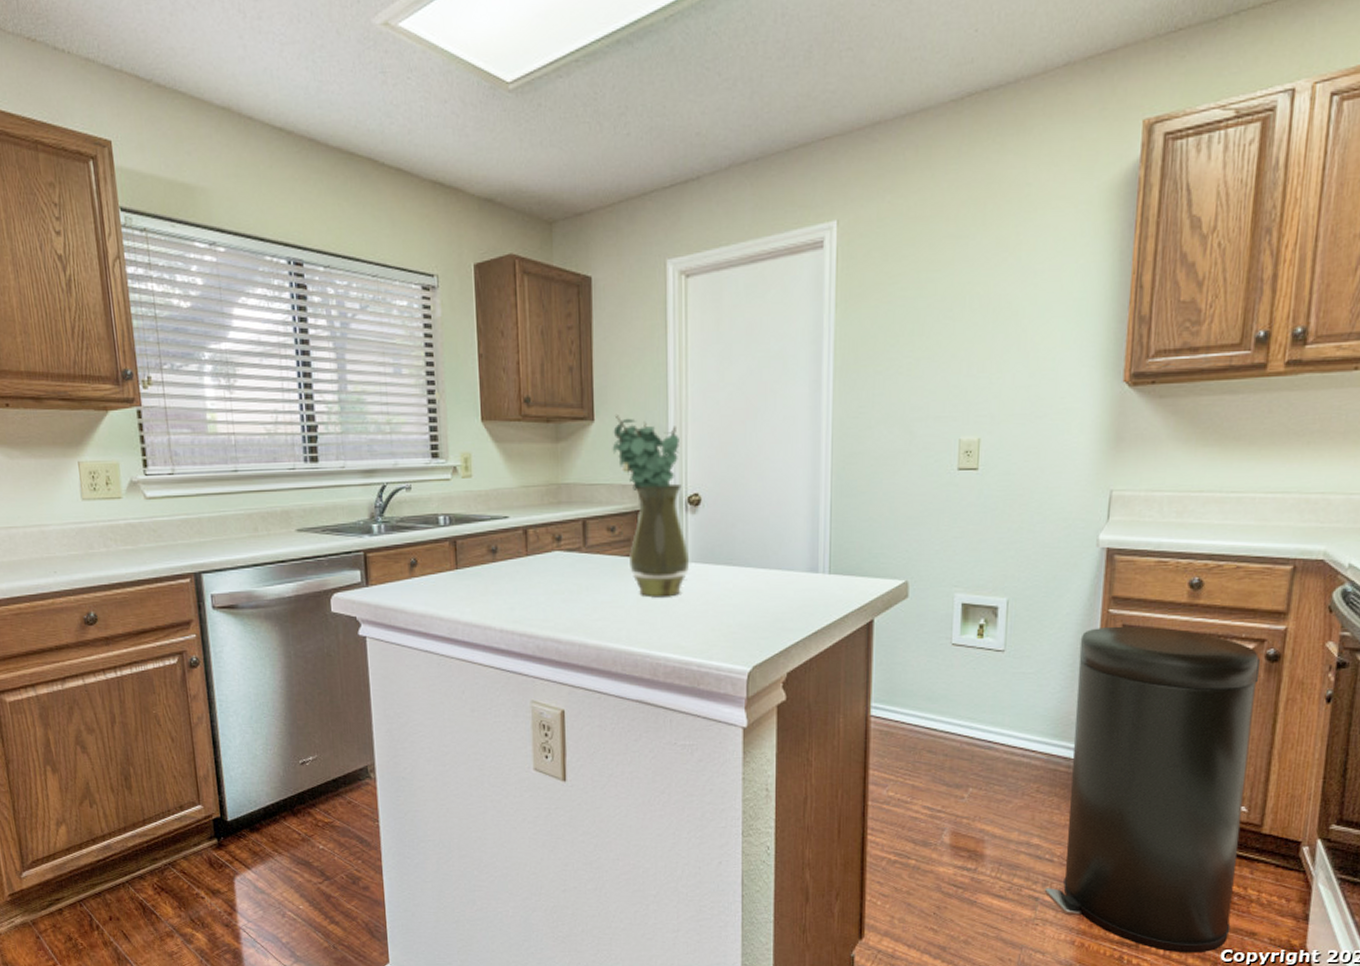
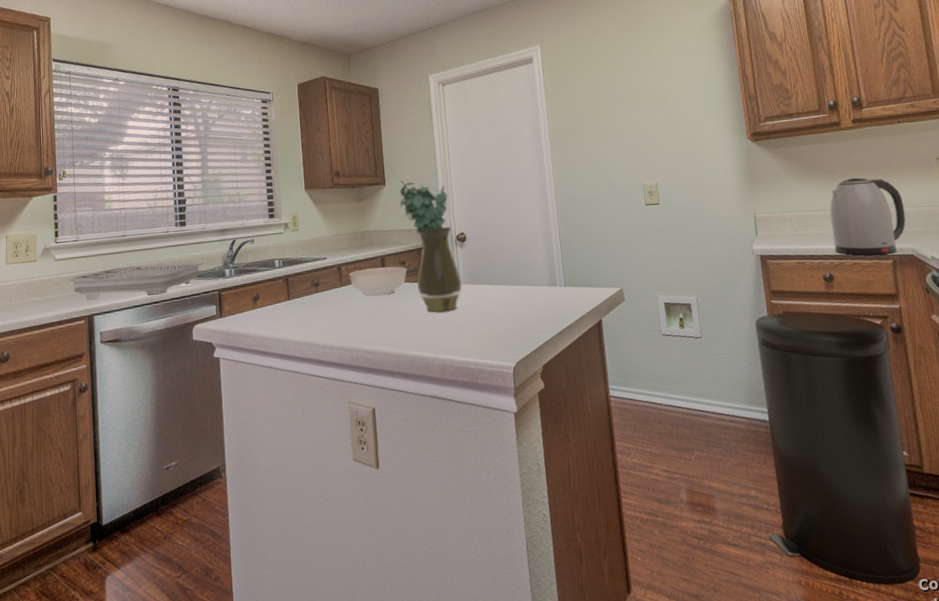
dish rack: none [163,511,343,554] -> present [67,262,203,301]
bowl: none [538,533,617,571] -> present [349,266,407,297]
kettle: none [1214,447,1330,558] -> present [830,177,906,256]

